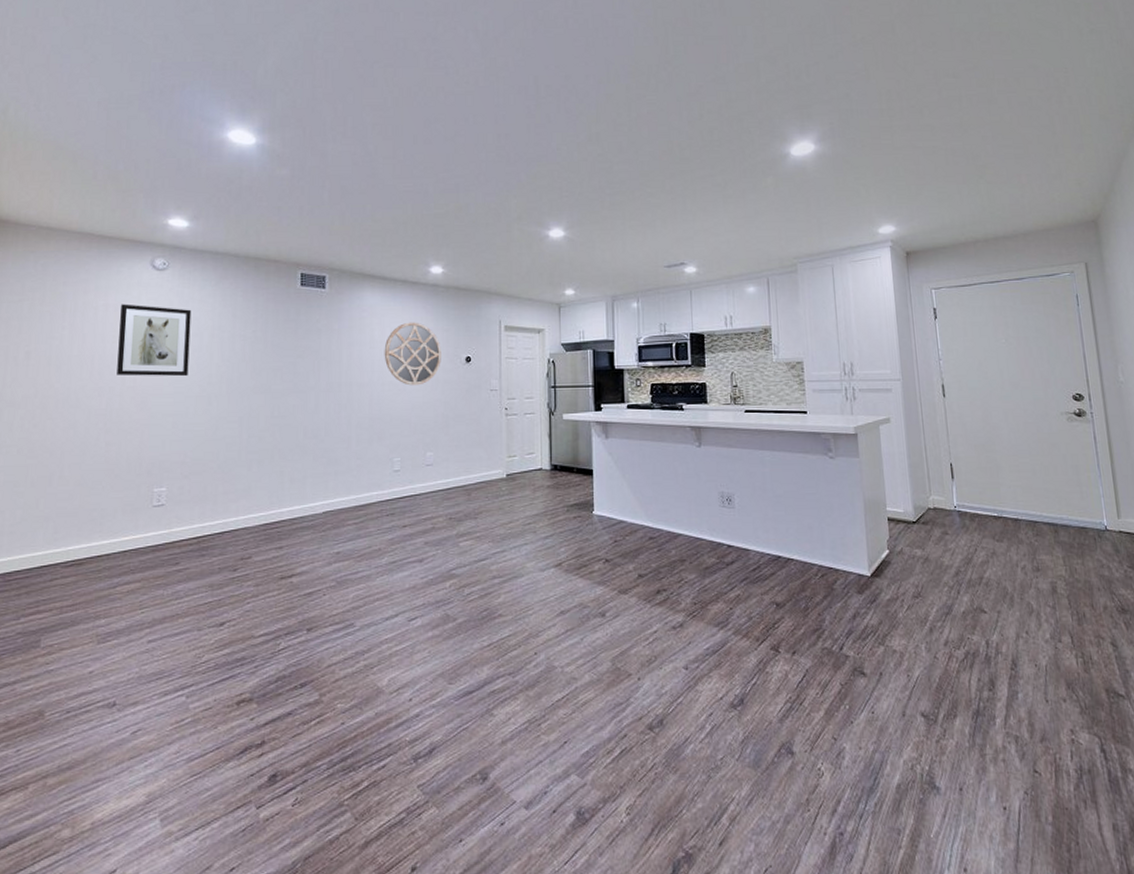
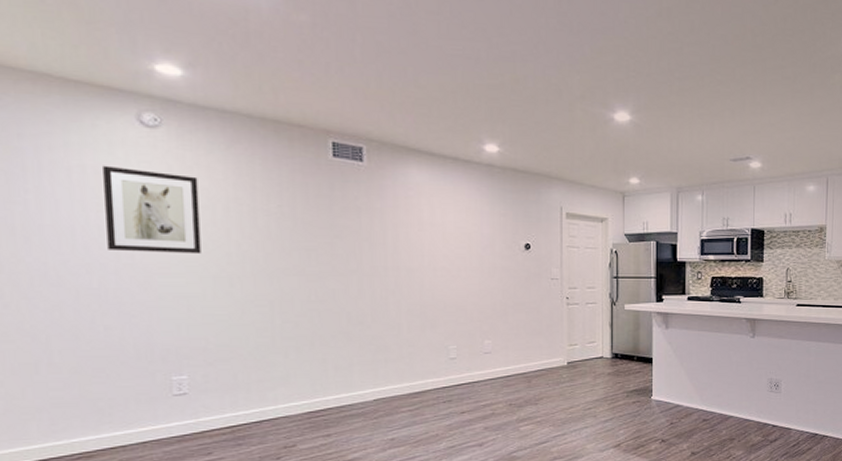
home mirror: present [384,322,441,386] -> none [434,204,499,272]

